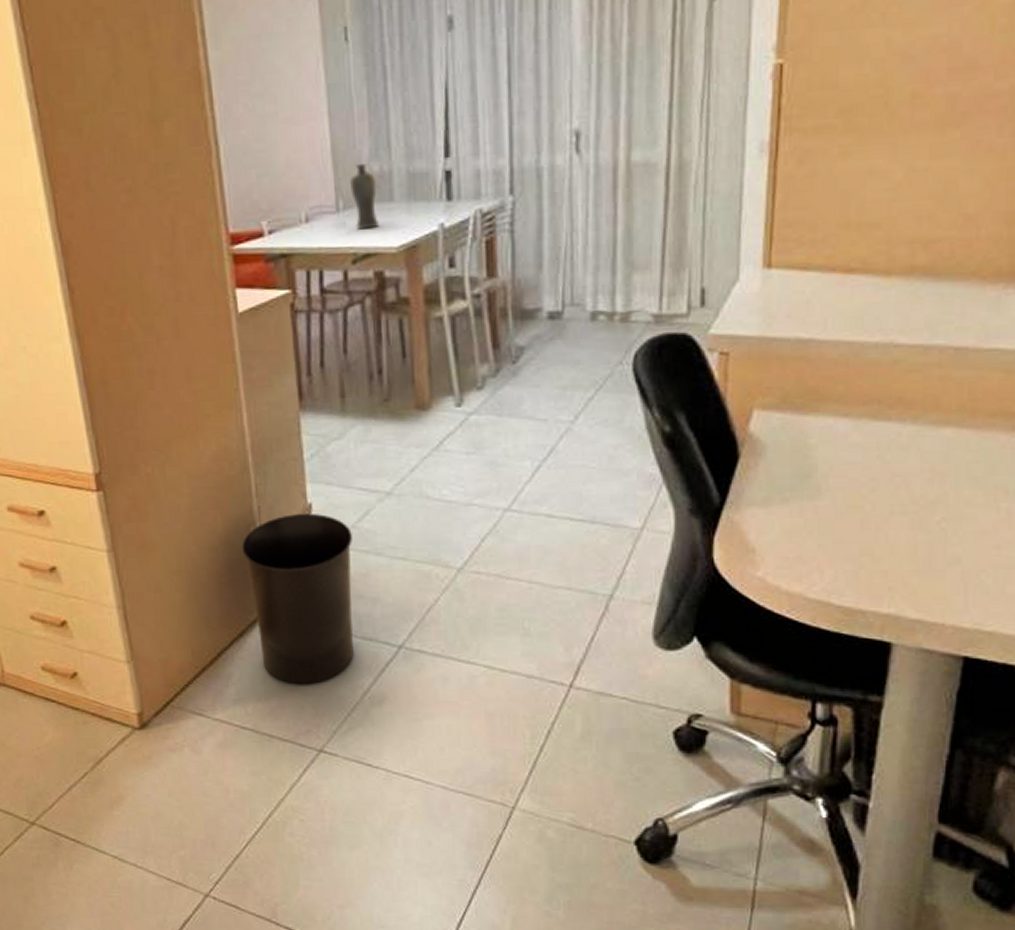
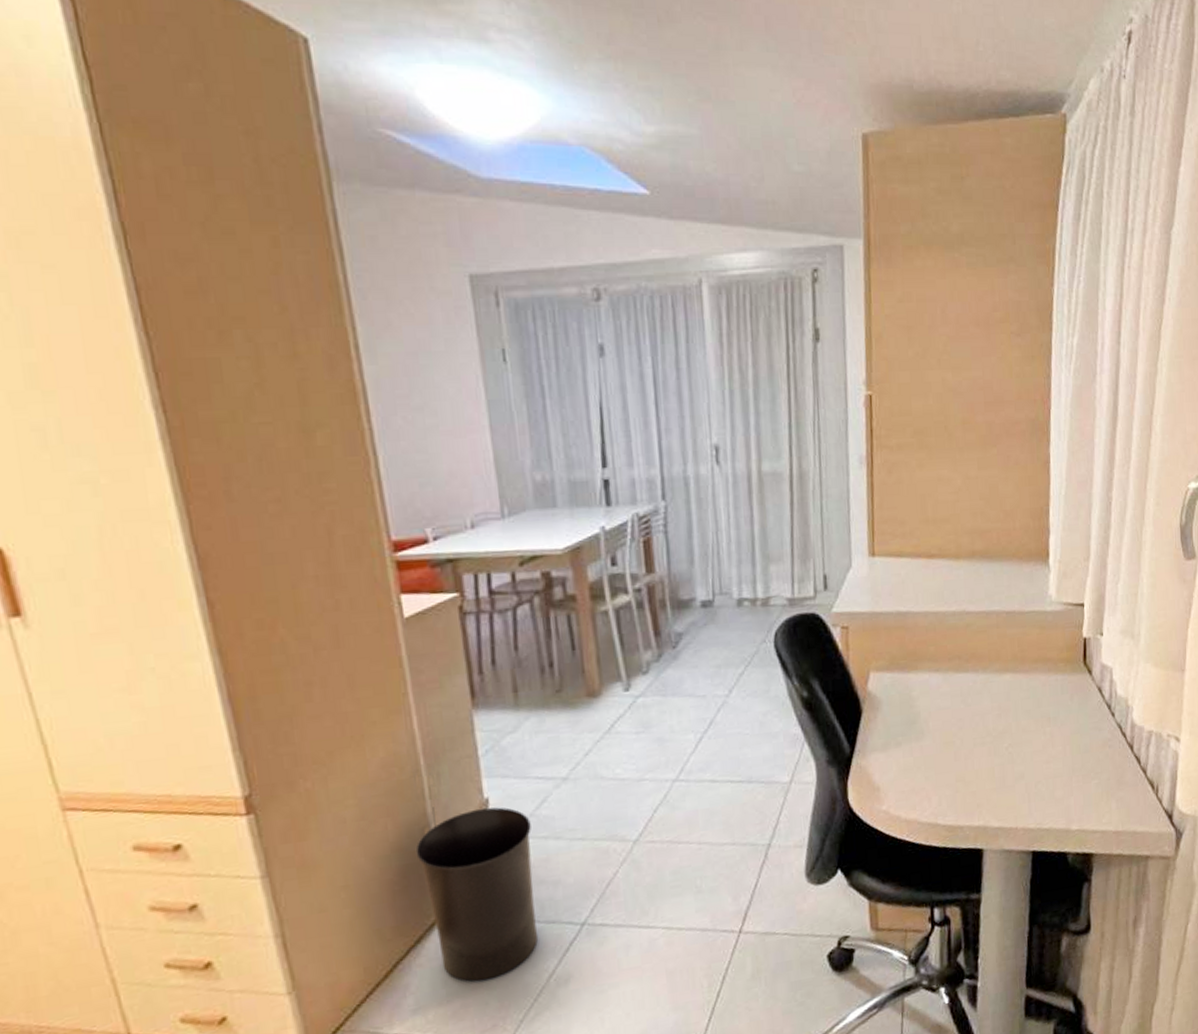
vase: present [350,162,379,230] -> none [514,472,544,534]

